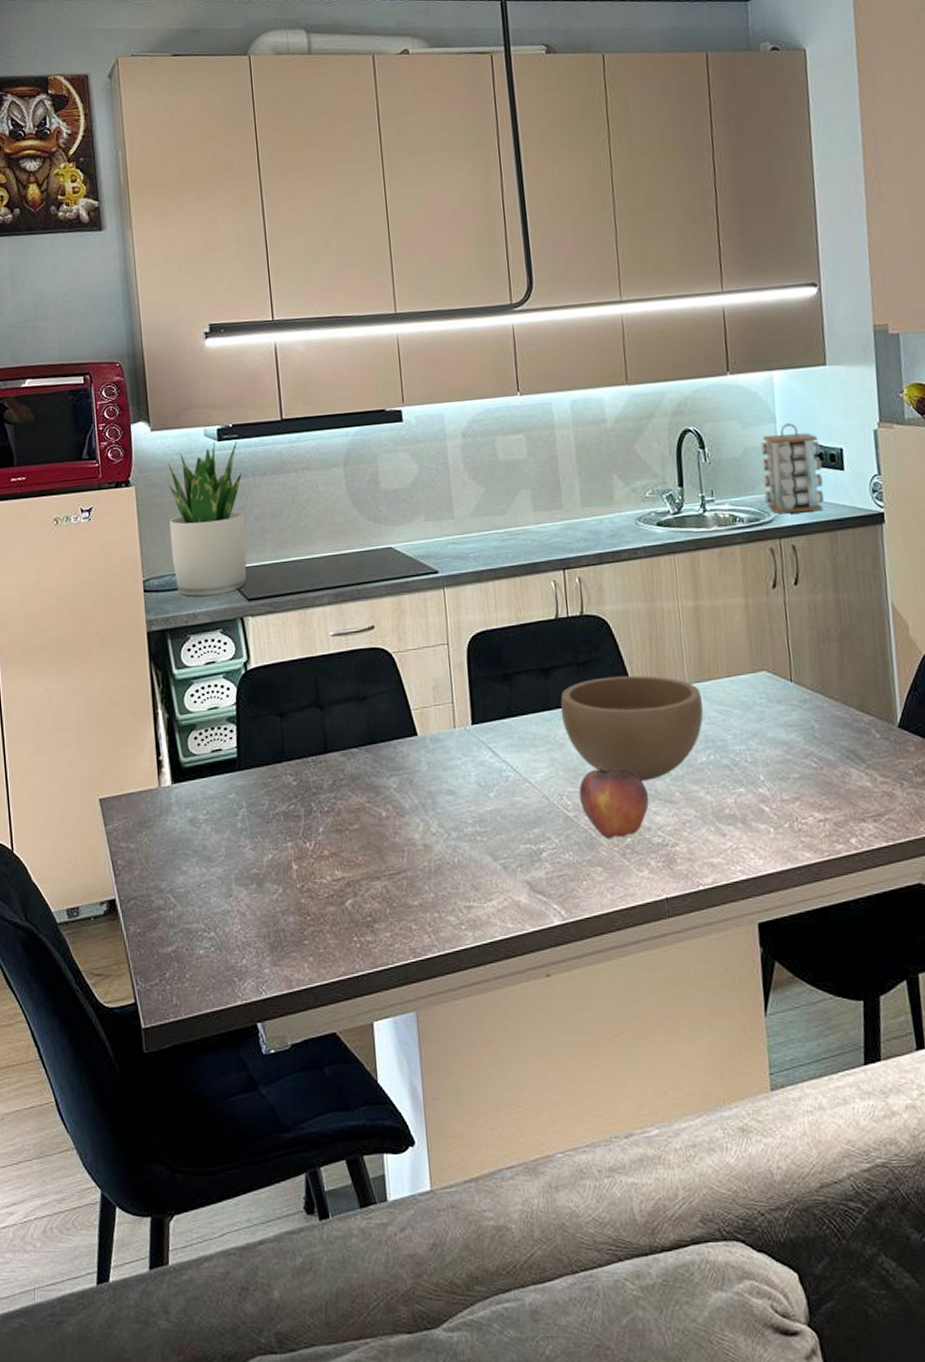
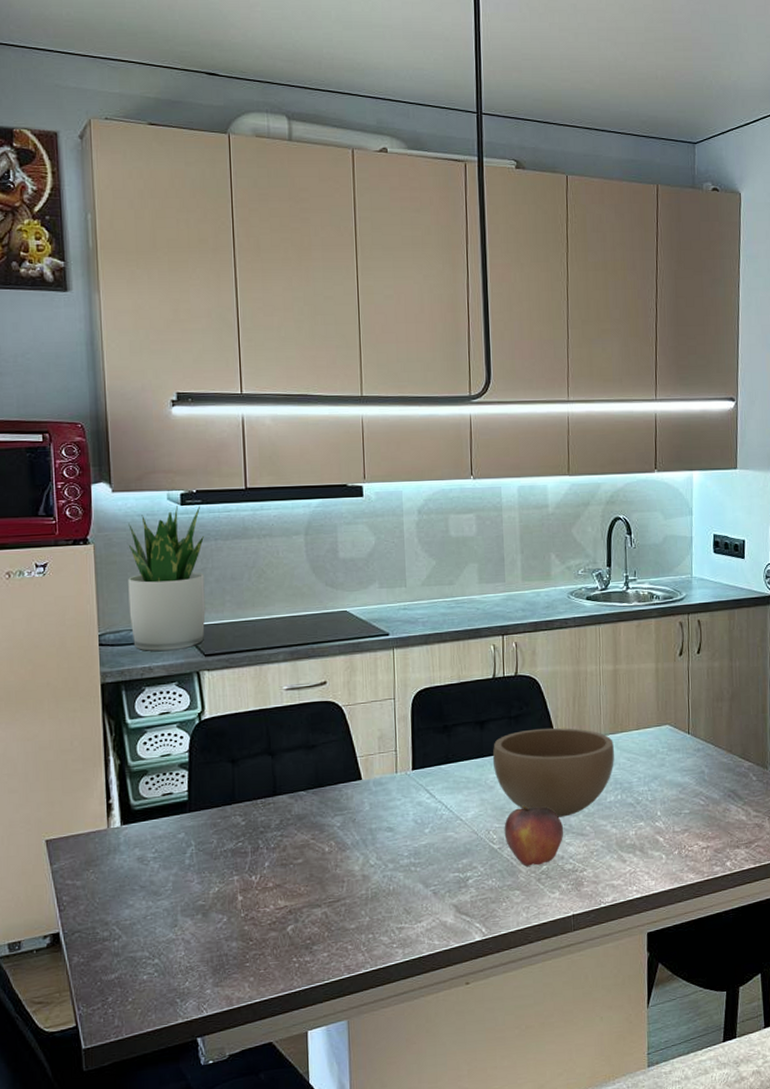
spice rack: present [760,423,825,514] -> none [677,516,727,594]

